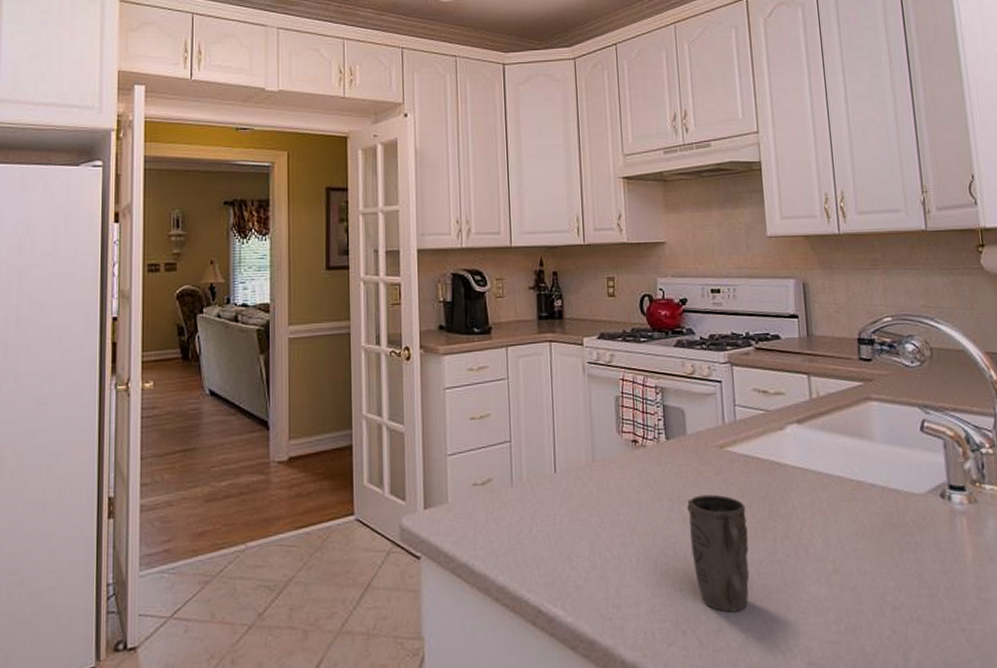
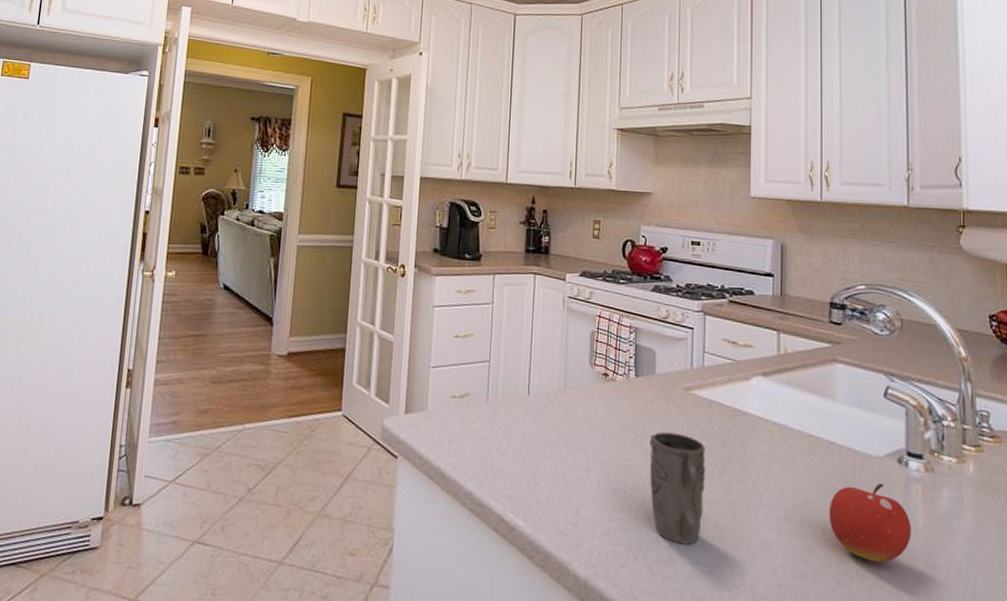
fruit: none [876,520,962,605] -> present [829,482,911,563]

